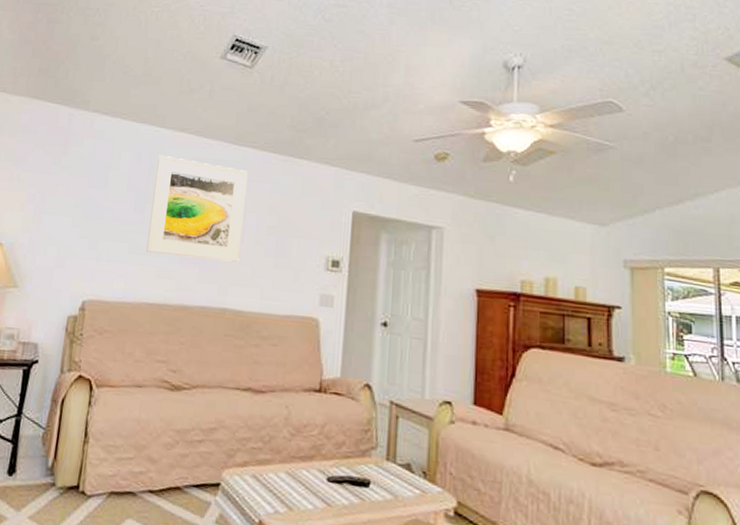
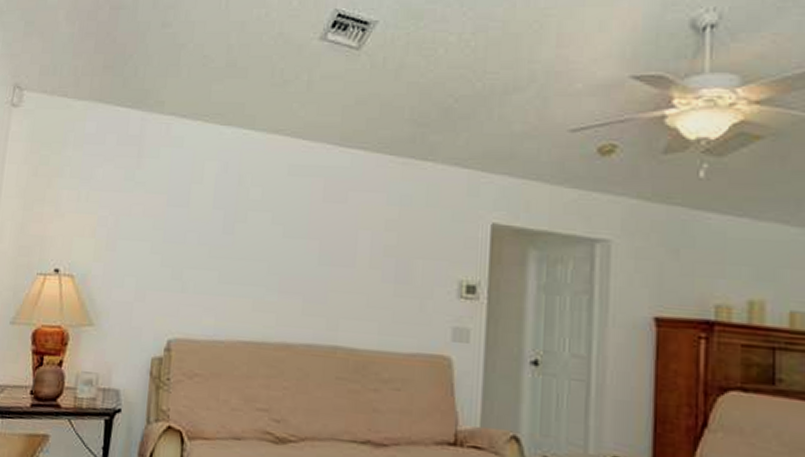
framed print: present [146,154,248,262] -> none [239,163,359,291]

